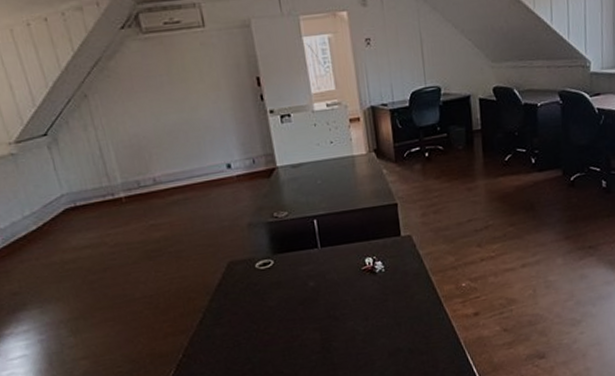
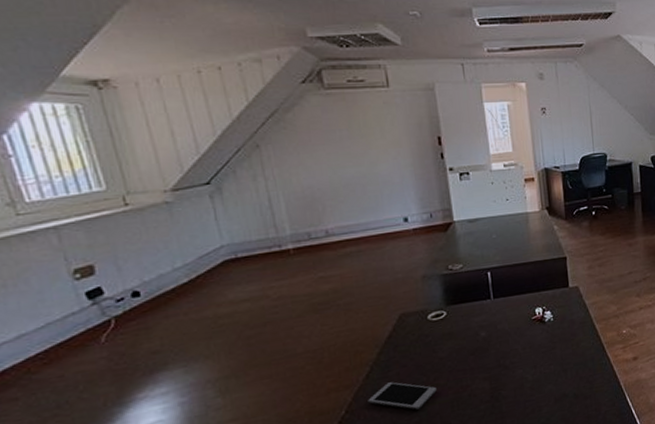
cell phone: none [203,329,268,357] -> present [368,382,437,410]

